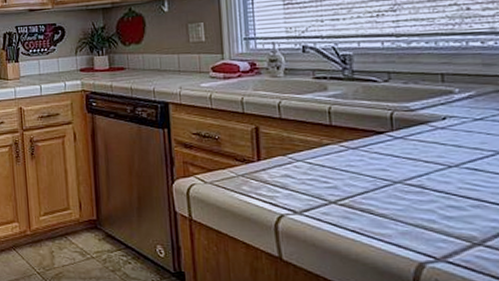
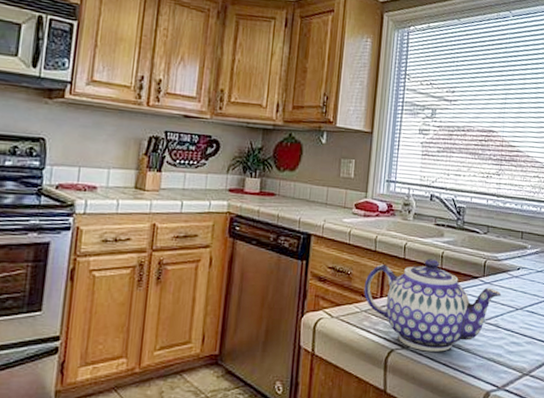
teapot: none [236,116,423,217] -> present [364,259,502,352]

